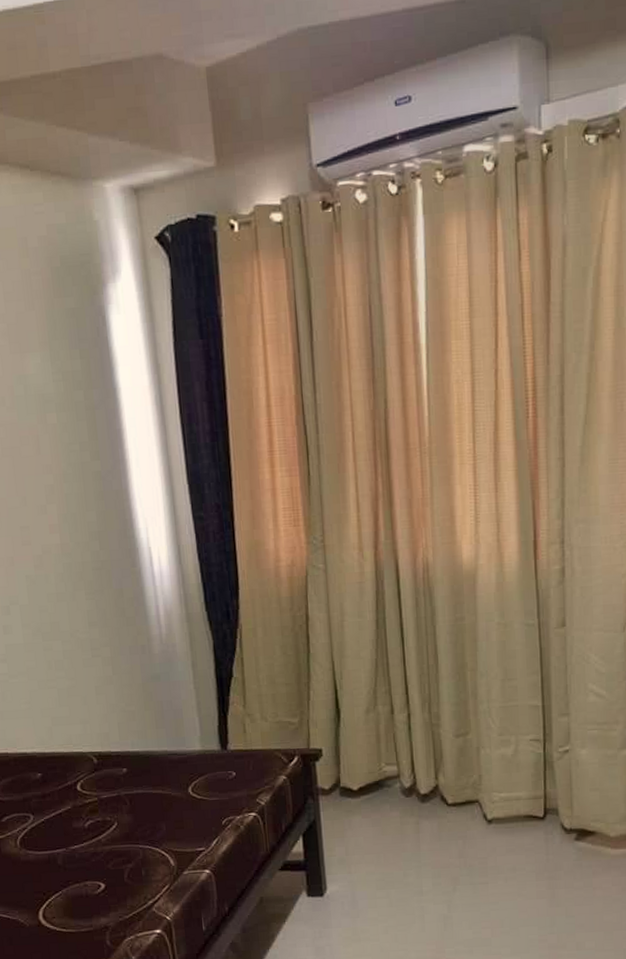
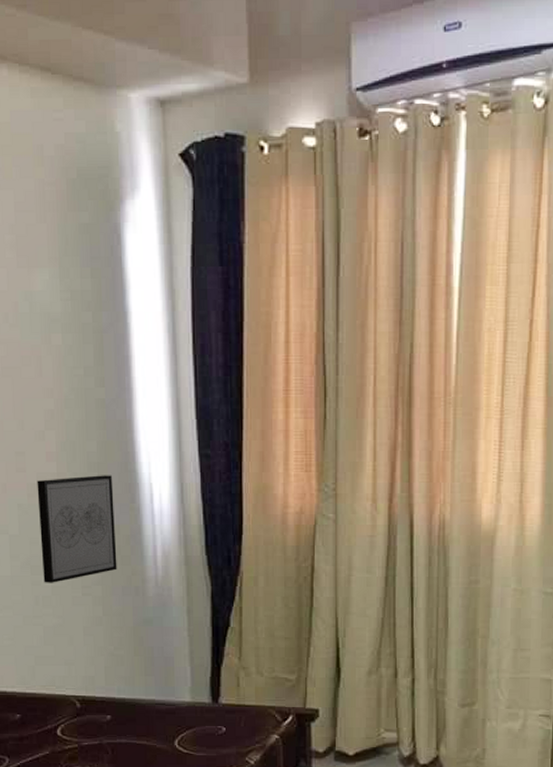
wall art: none [42,542,123,648] -> present [37,475,117,583]

